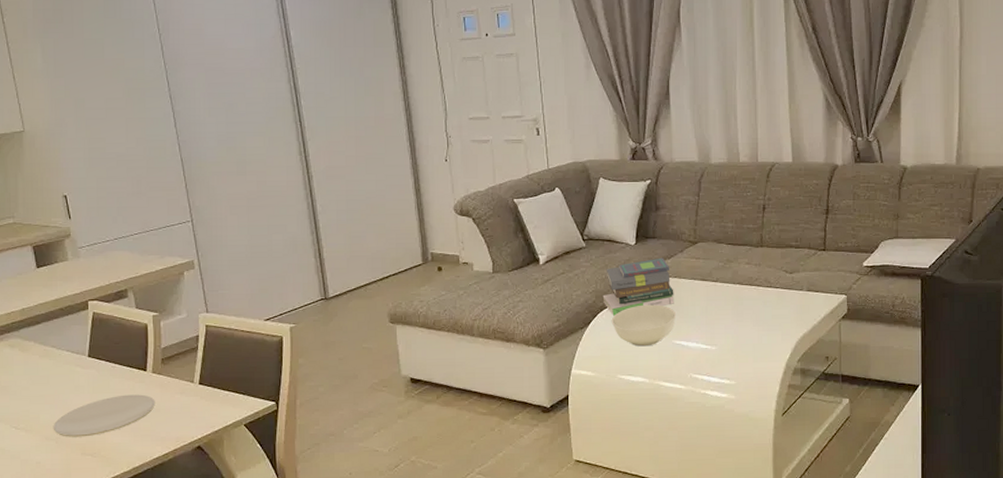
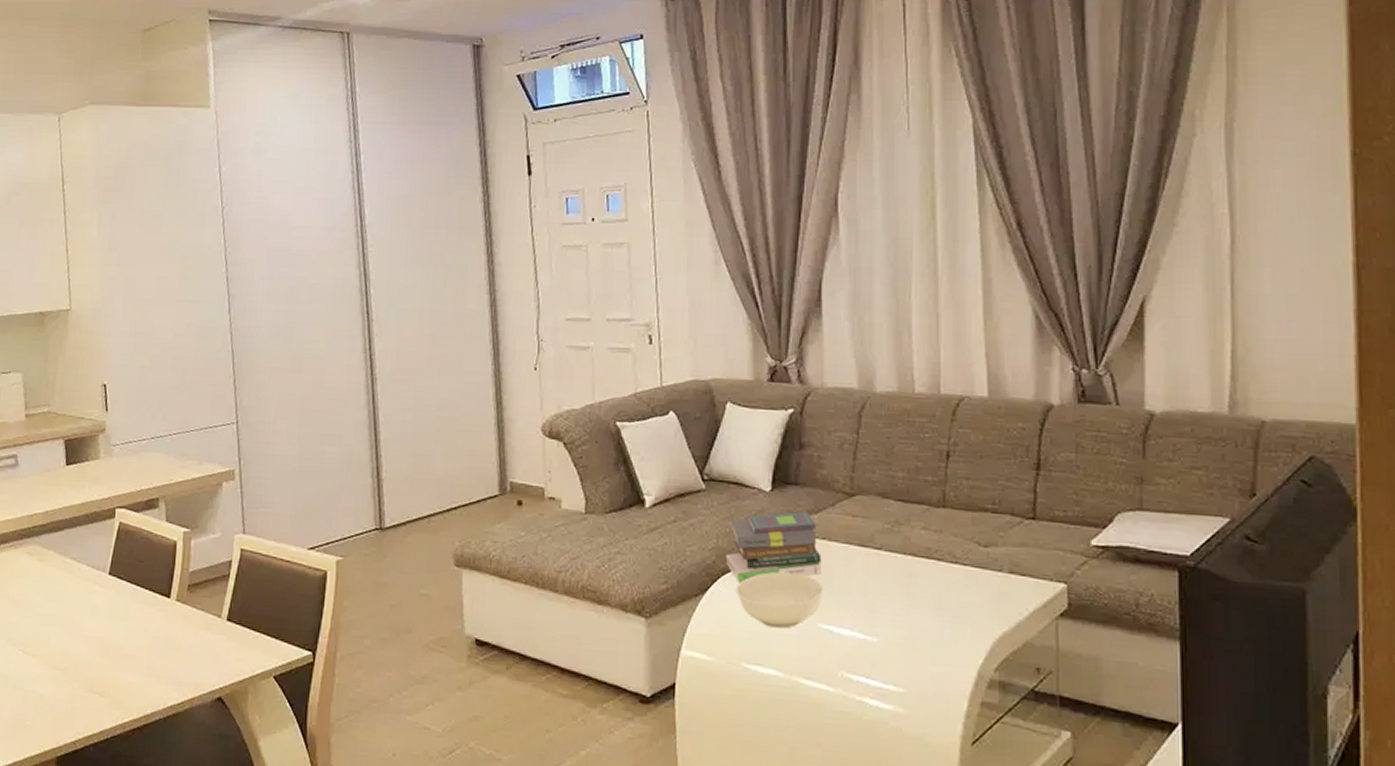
plate: present [53,394,155,437] -> none [62,624,176,671]

